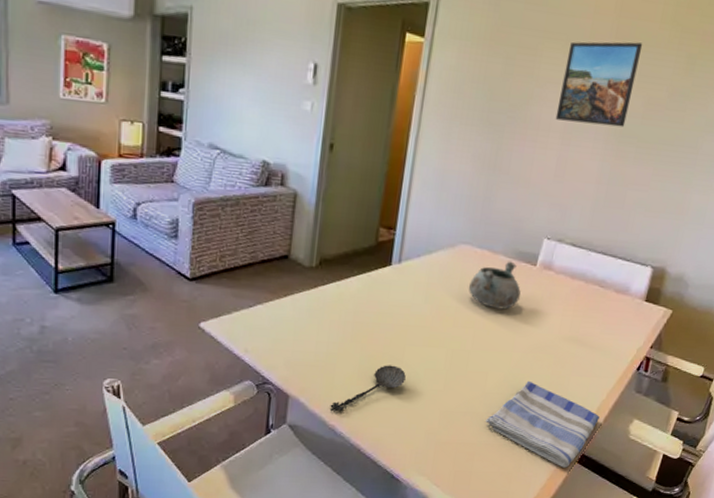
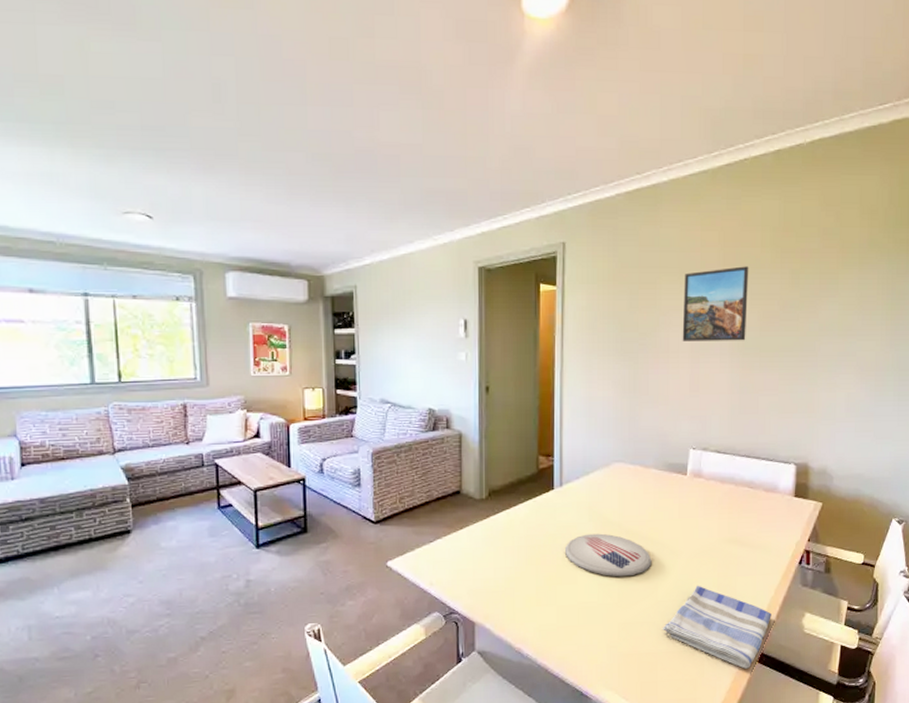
spoon: present [330,365,406,412] -> none [514,583,581,635]
plate: none [393,316,486,365] -> present [564,533,652,577]
decorative bowl: present [468,261,521,310] -> none [627,473,676,520]

